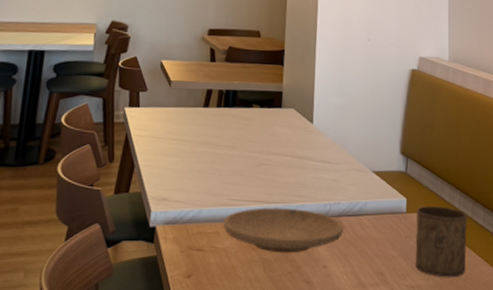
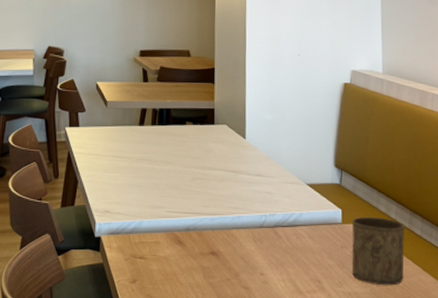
plate: present [223,207,344,254] -> none [163,219,280,262]

